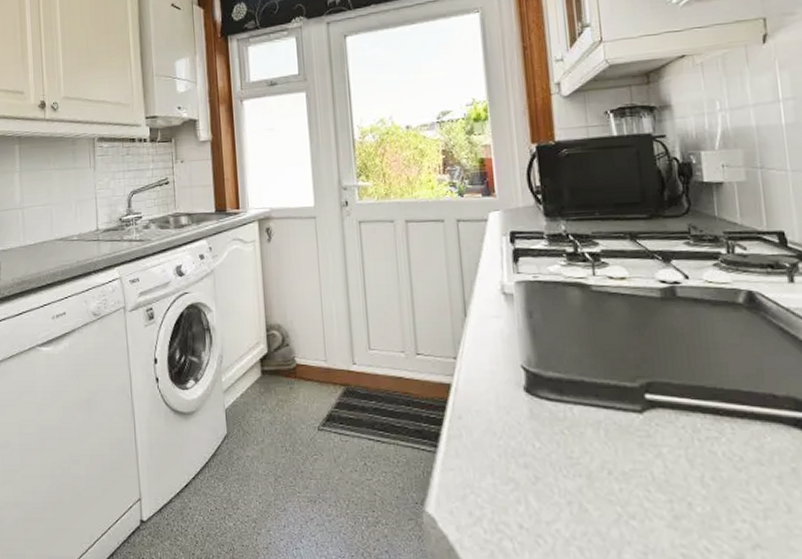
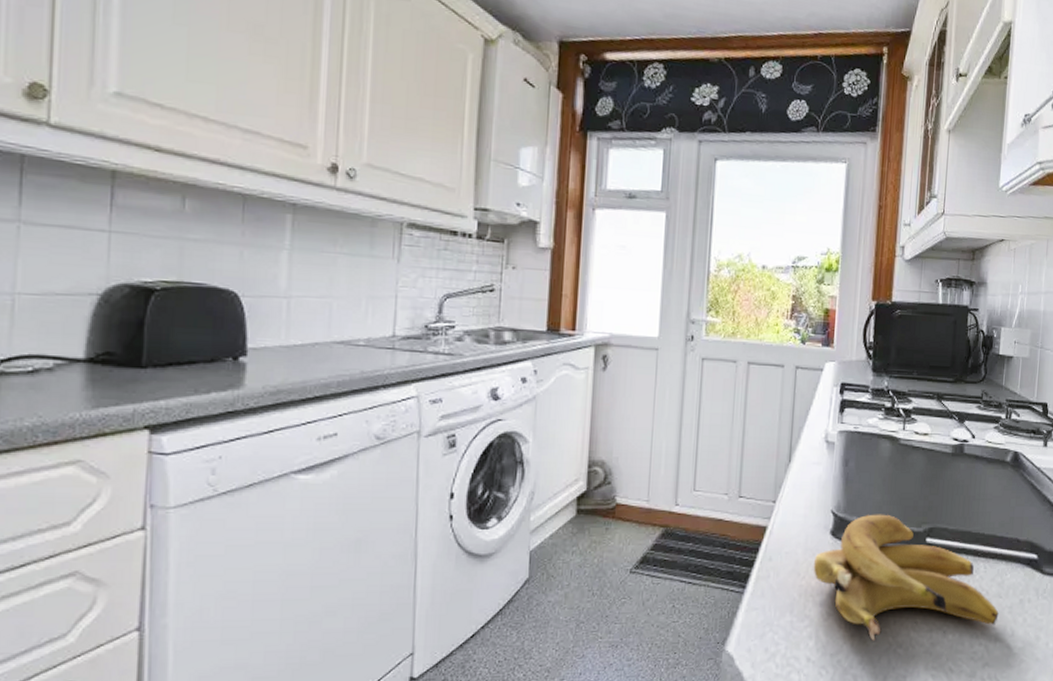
banana: none [509,368,764,510] -> present [813,514,999,641]

